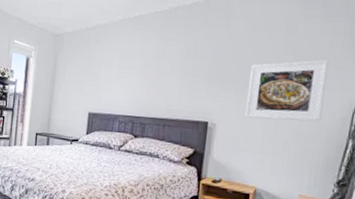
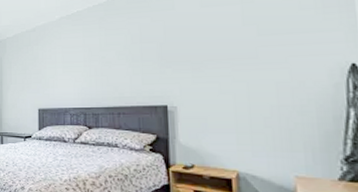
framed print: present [245,60,330,122] -> none [206,25,306,97]

